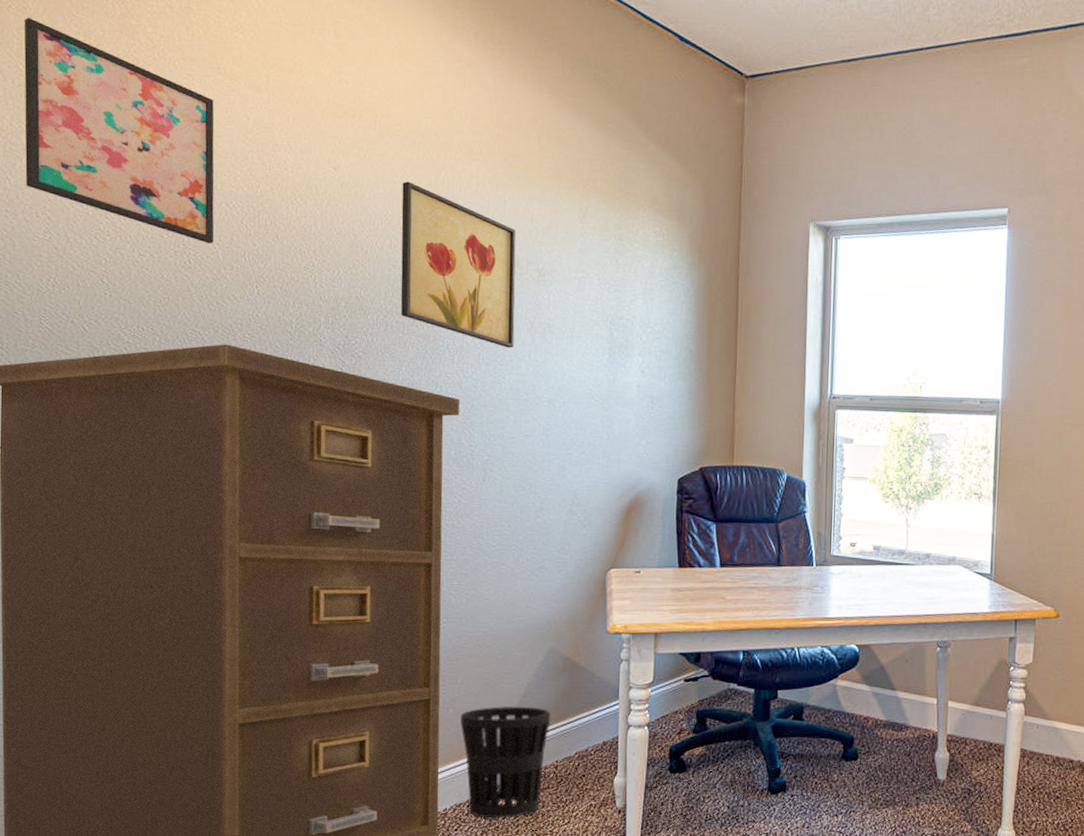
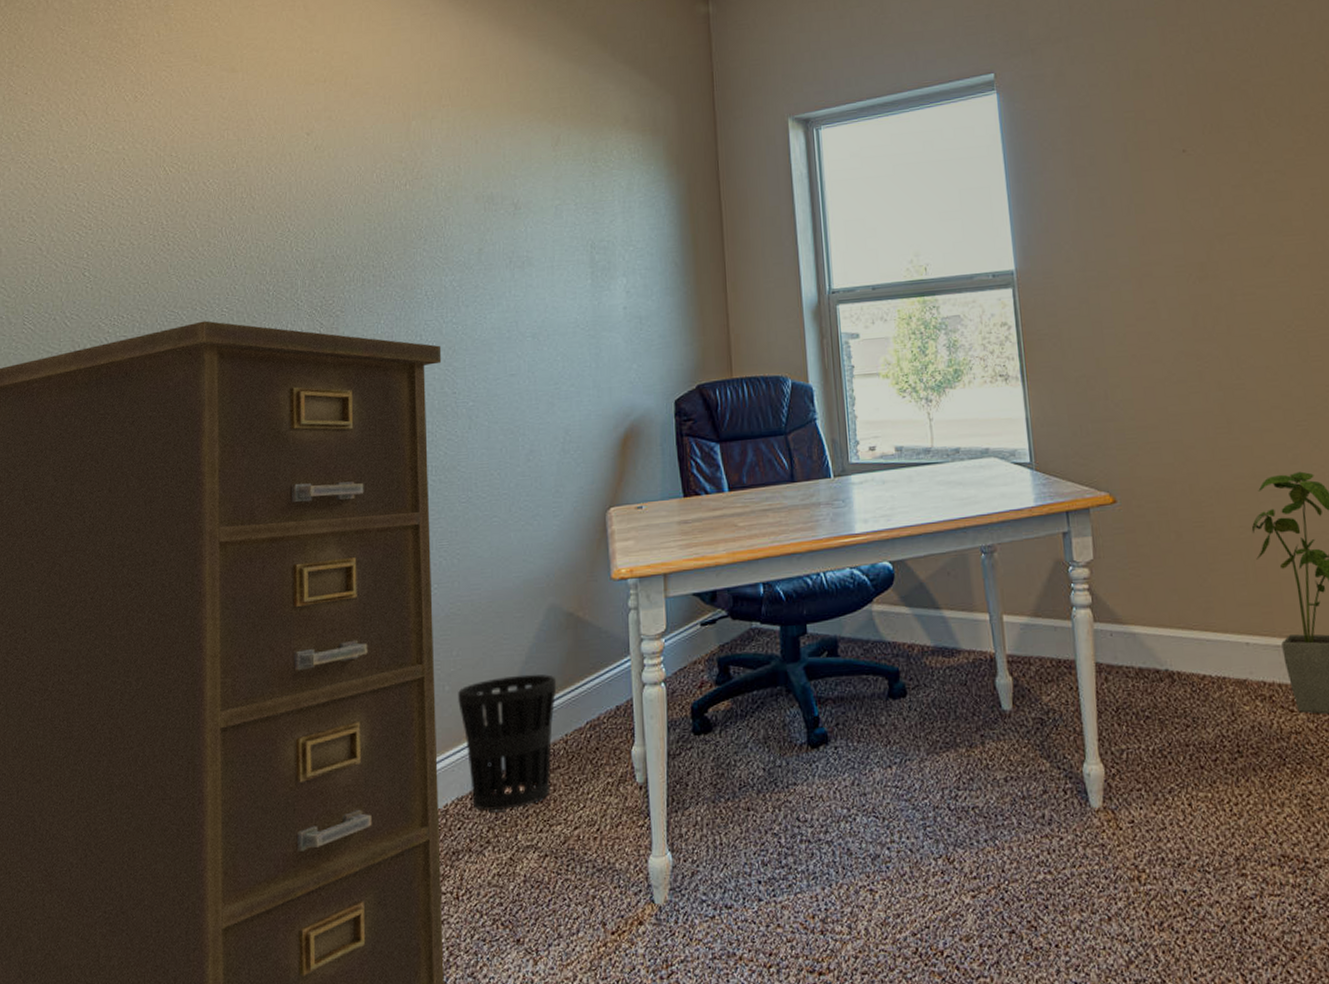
wall art: present [24,18,215,243] -> none [13,37,192,224]
wall art: present [400,181,516,348] -> none [374,135,493,287]

